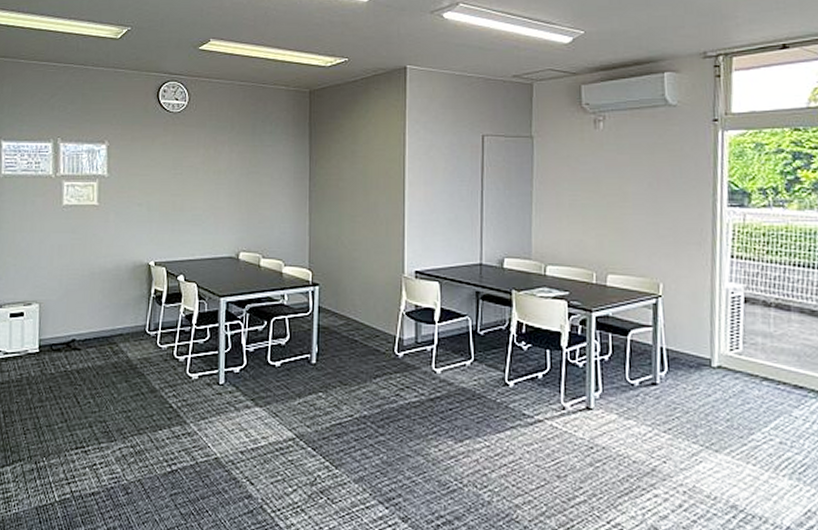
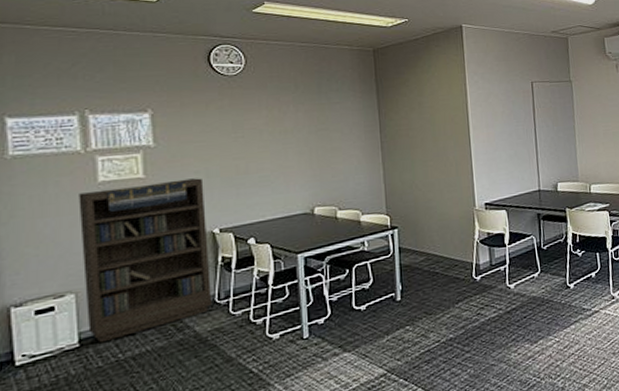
bookcase: none [46,210,145,352] -> present [78,178,213,343]

